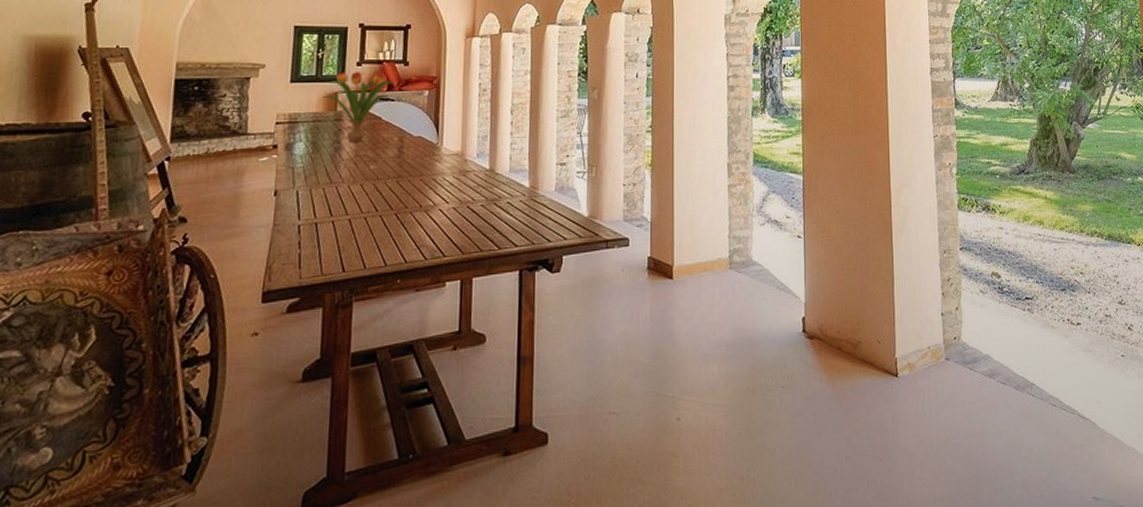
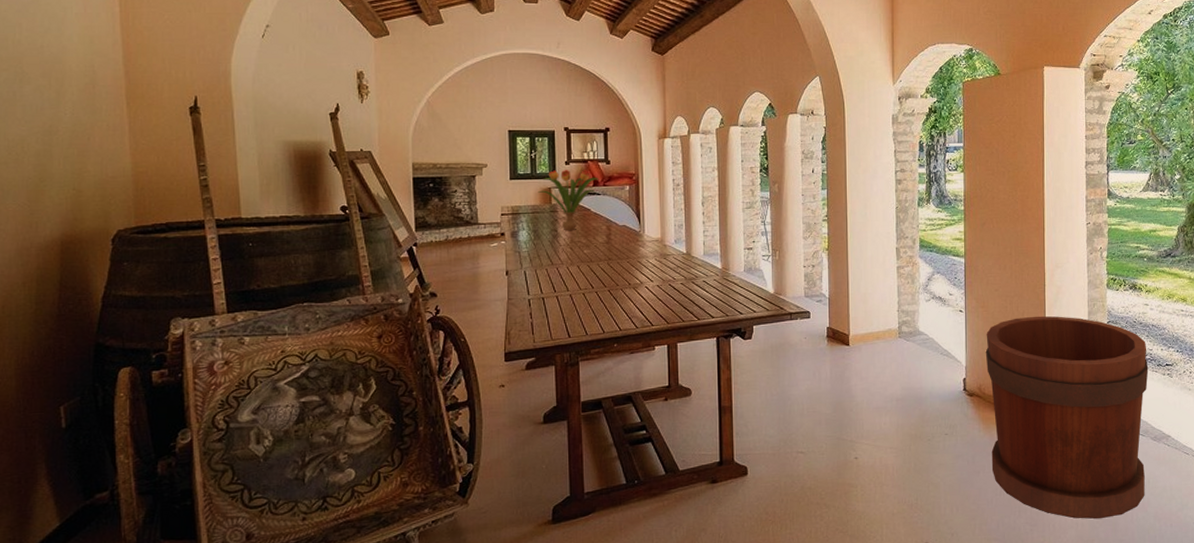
wooden barrel: none [826,242,1010,490] -> present [985,316,1149,519]

